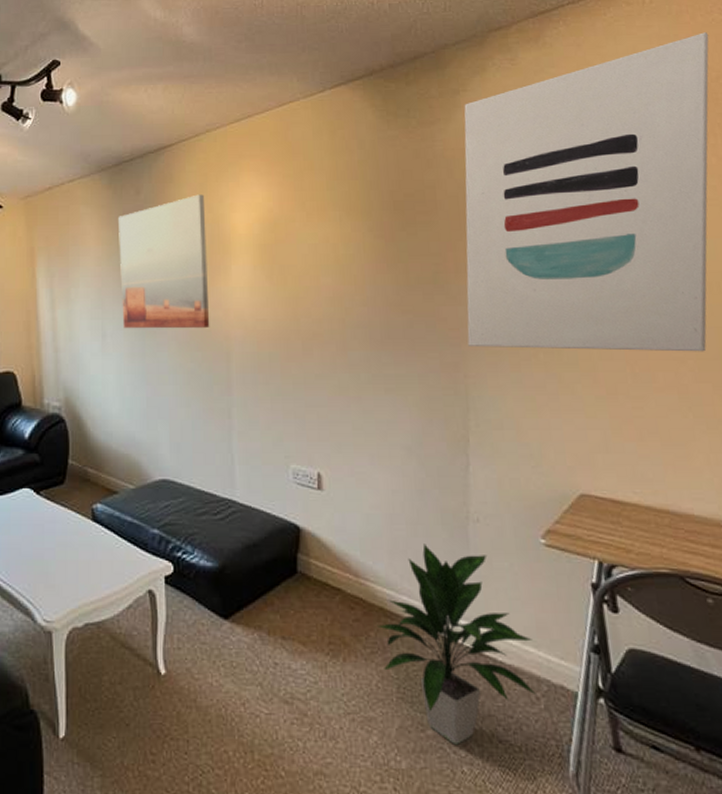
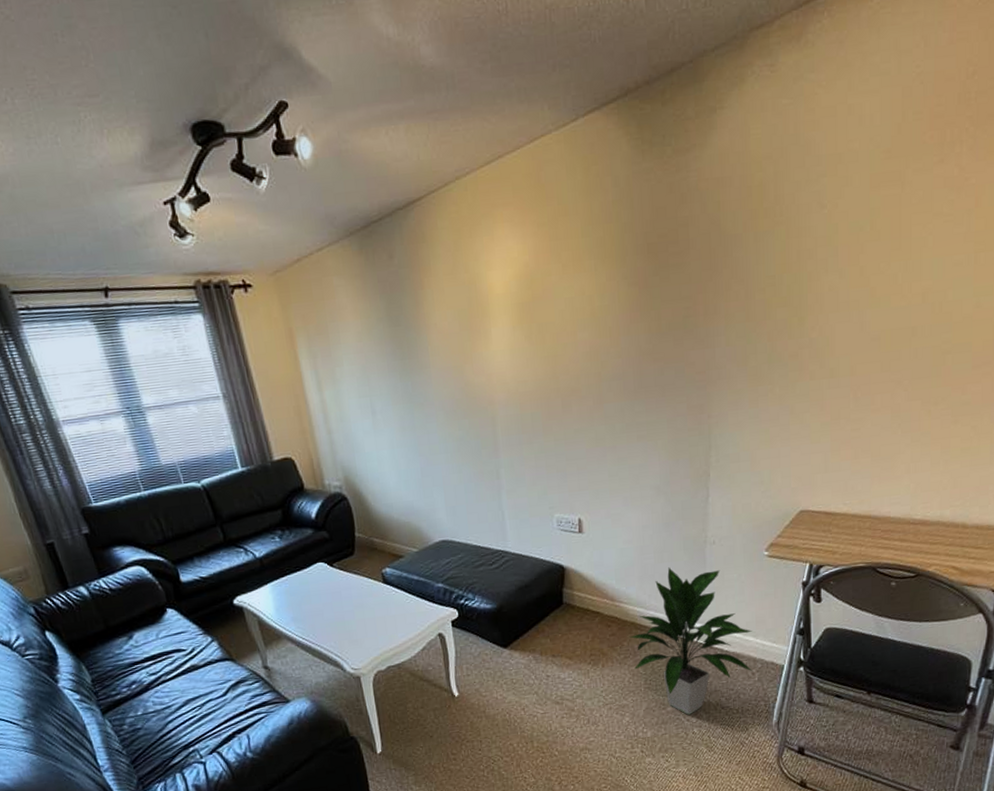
wall art: present [119,194,210,329] -> none [374,253,475,403]
wall art: present [464,32,709,352] -> none [712,16,973,388]

